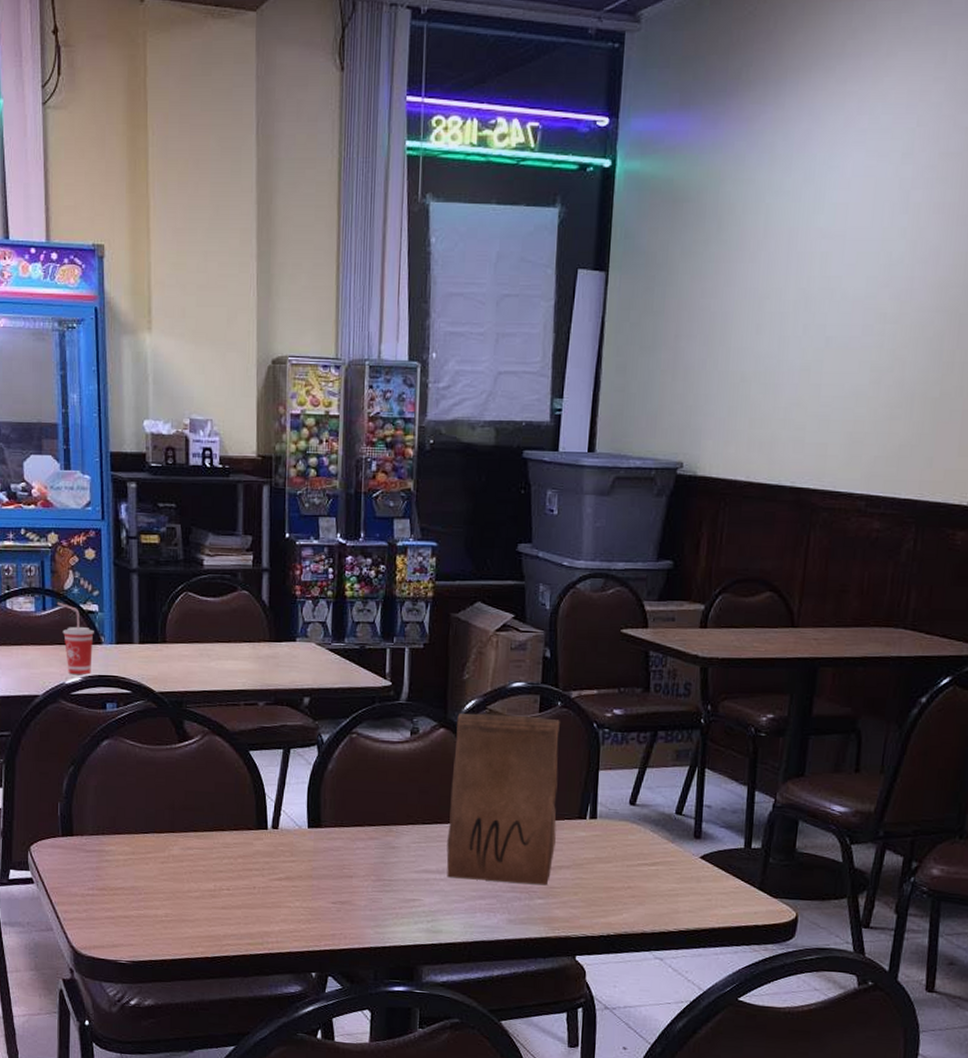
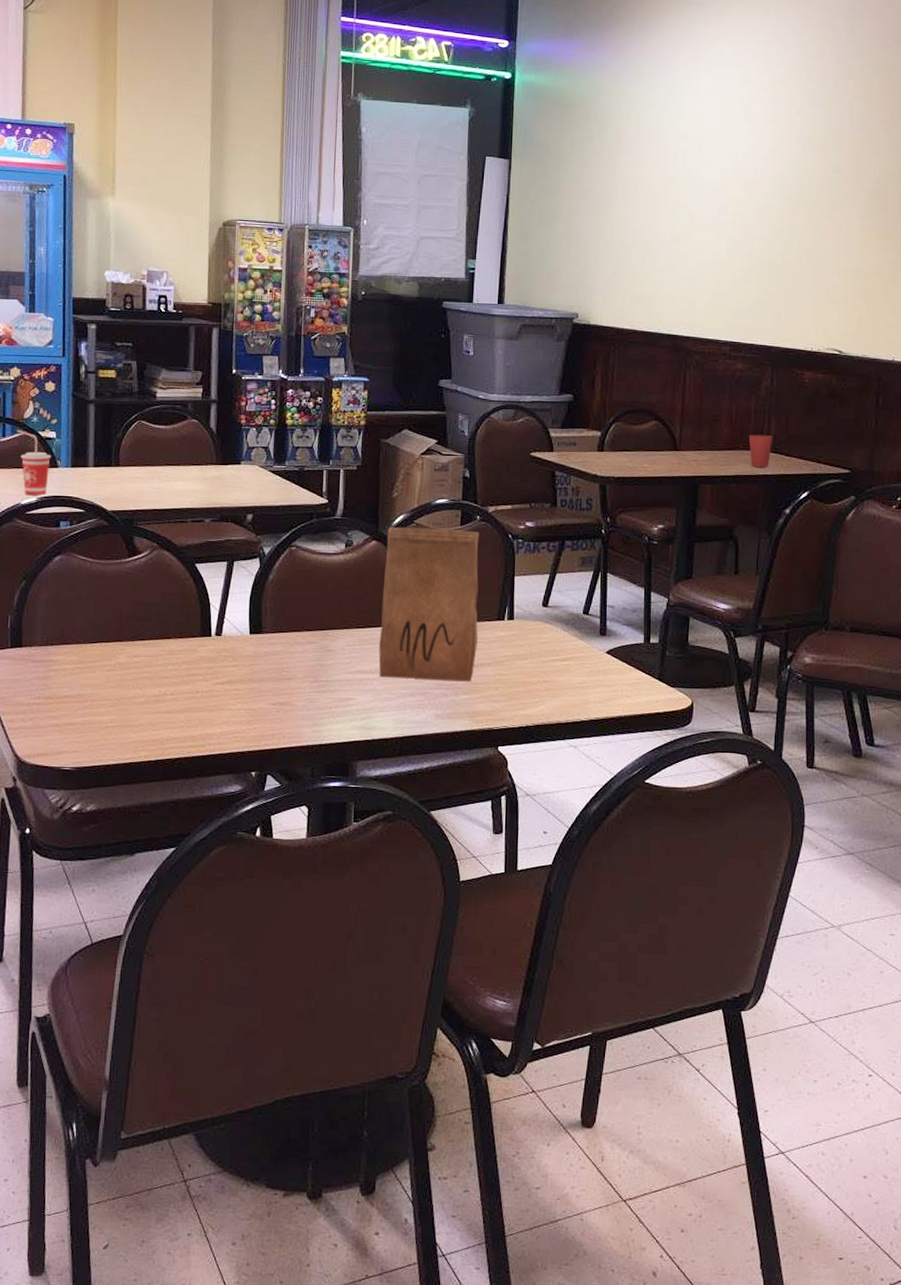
cup: none [882,608,911,648] -> present [748,435,772,467]

